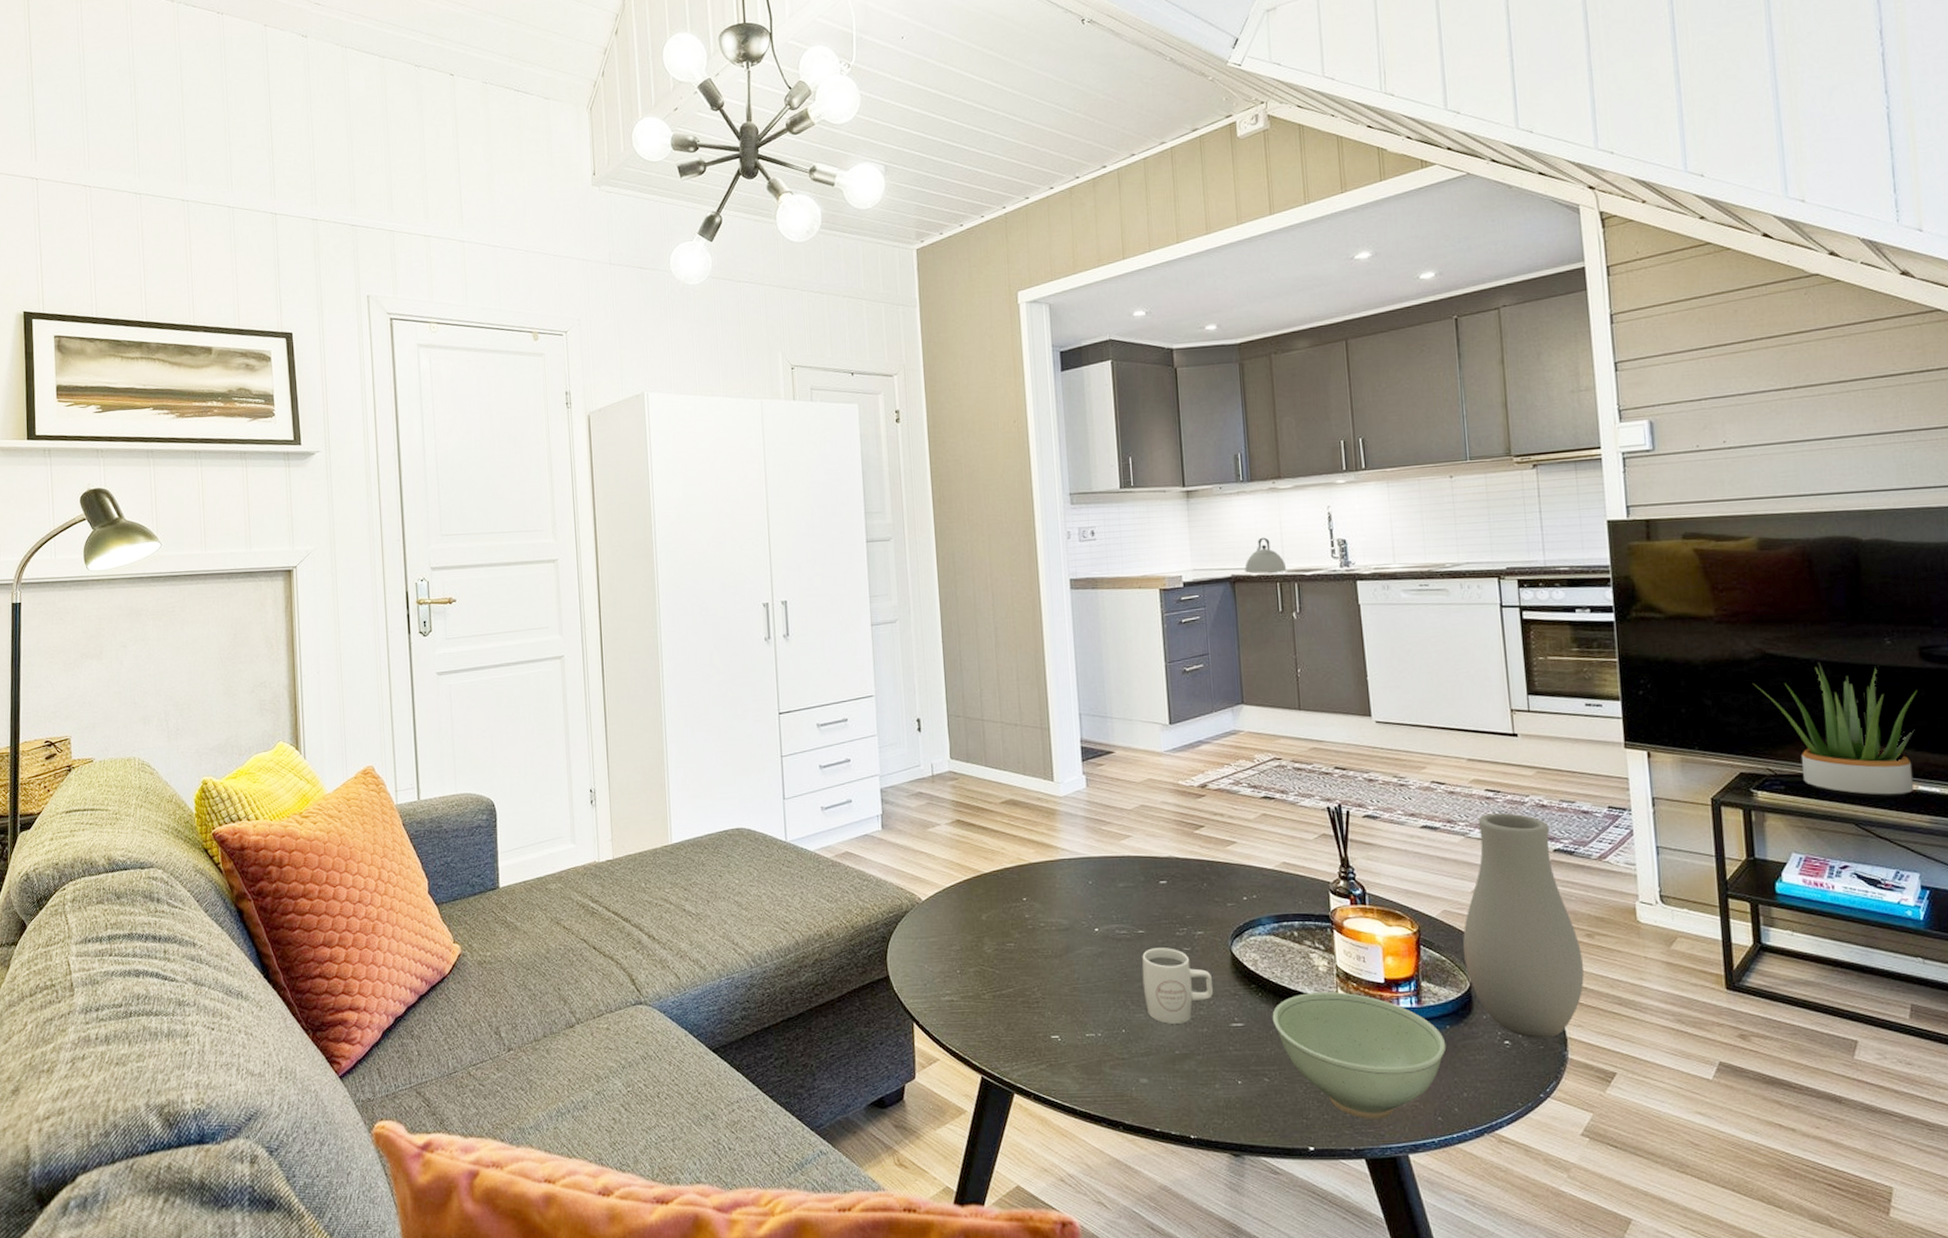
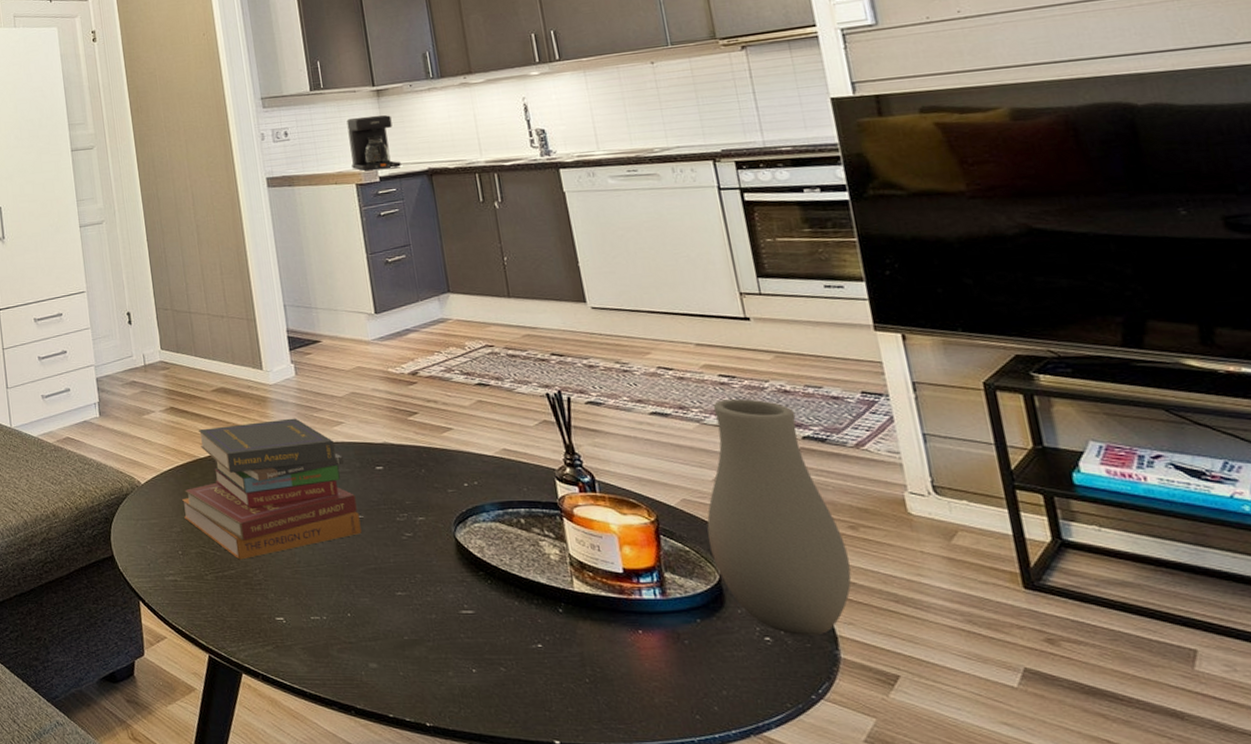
books: none [962,831,1141,978] -> present [181,418,362,560]
mug: present [1141,948,1214,1024] -> none [363,533,440,609]
coffee maker: none [1154,517,1206,576] -> present [346,114,401,171]
kettle: present [1244,537,1287,574] -> none [441,130,485,166]
bowl: present [1272,992,1446,1119] -> none [503,581,699,715]
potted plant: present [1752,662,1918,800] -> none [1020,235,1235,384]

